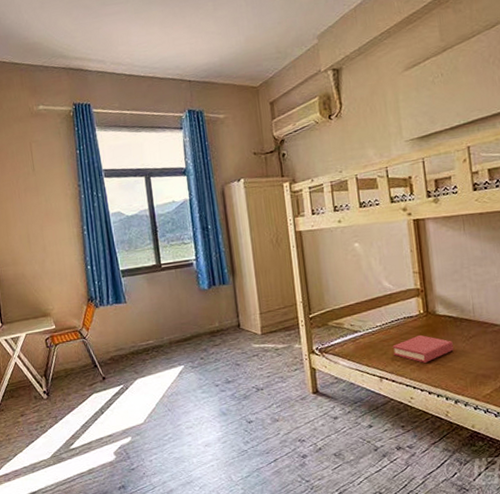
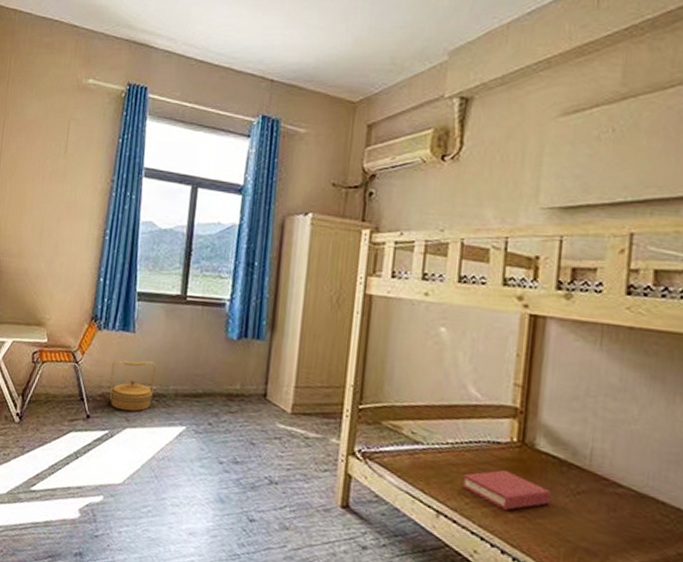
basket: none [114,322,153,366] -> present [110,360,157,411]

